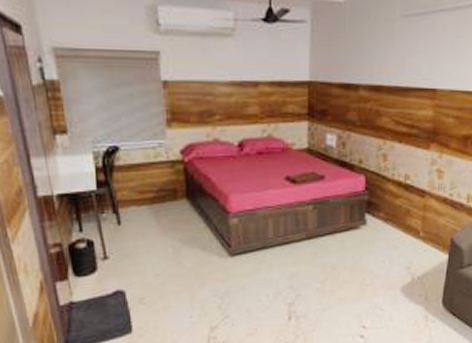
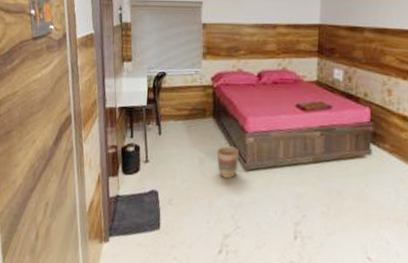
flower pot: none [194,230,222,266] -> present [216,146,239,178]

